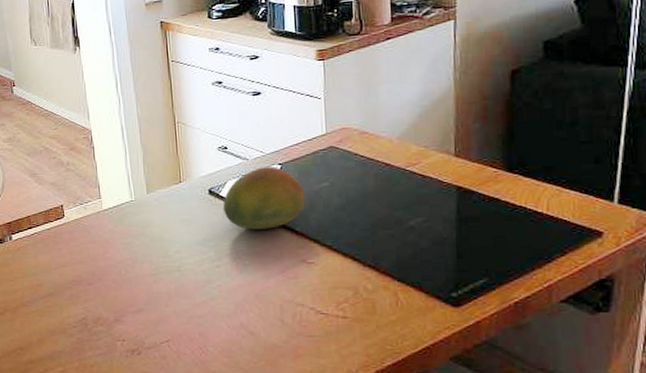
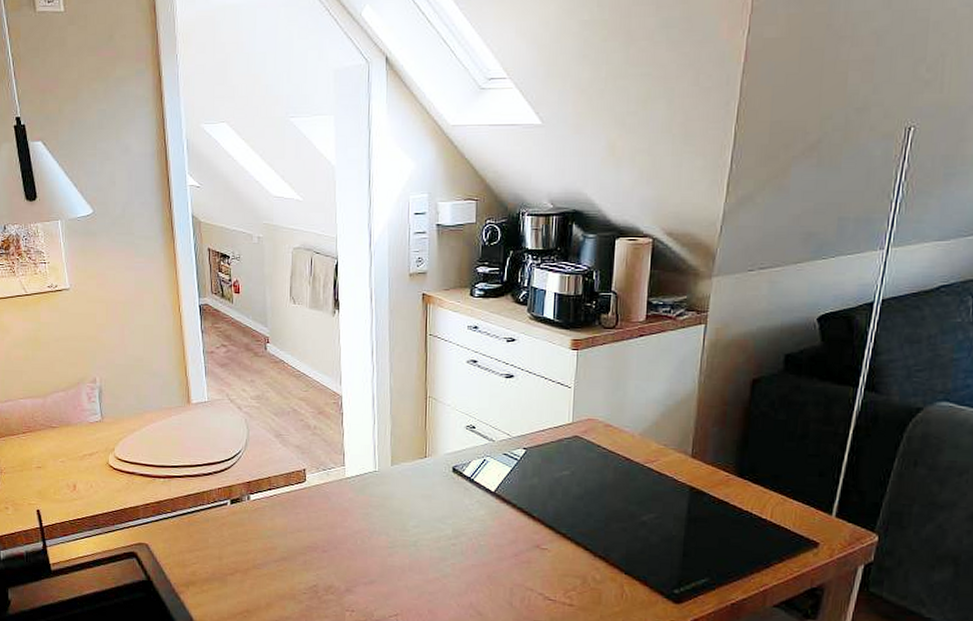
fruit: present [223,166,305,230] -> none [465,450,546,512]

